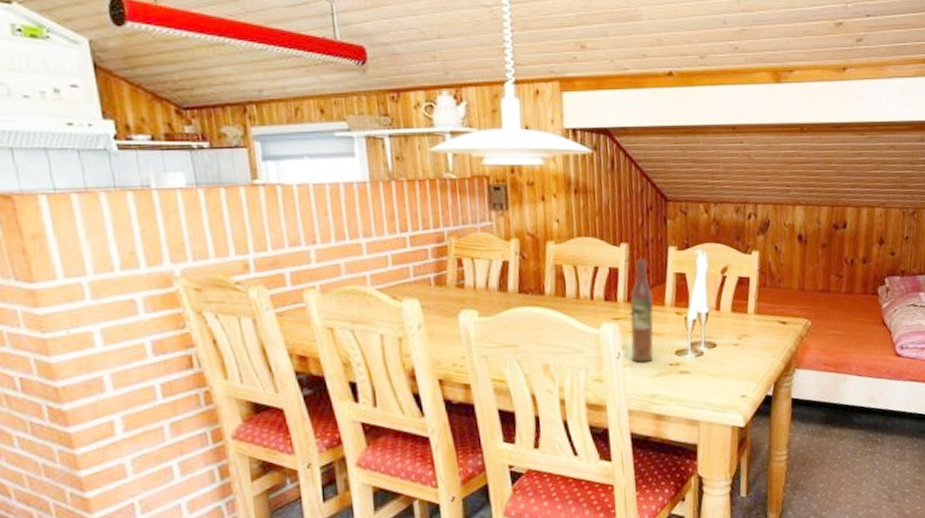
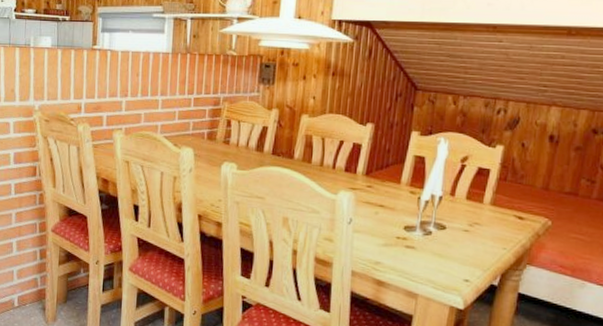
wine bottle: present [629,257,654,364] -> none [361,138,391,233]

